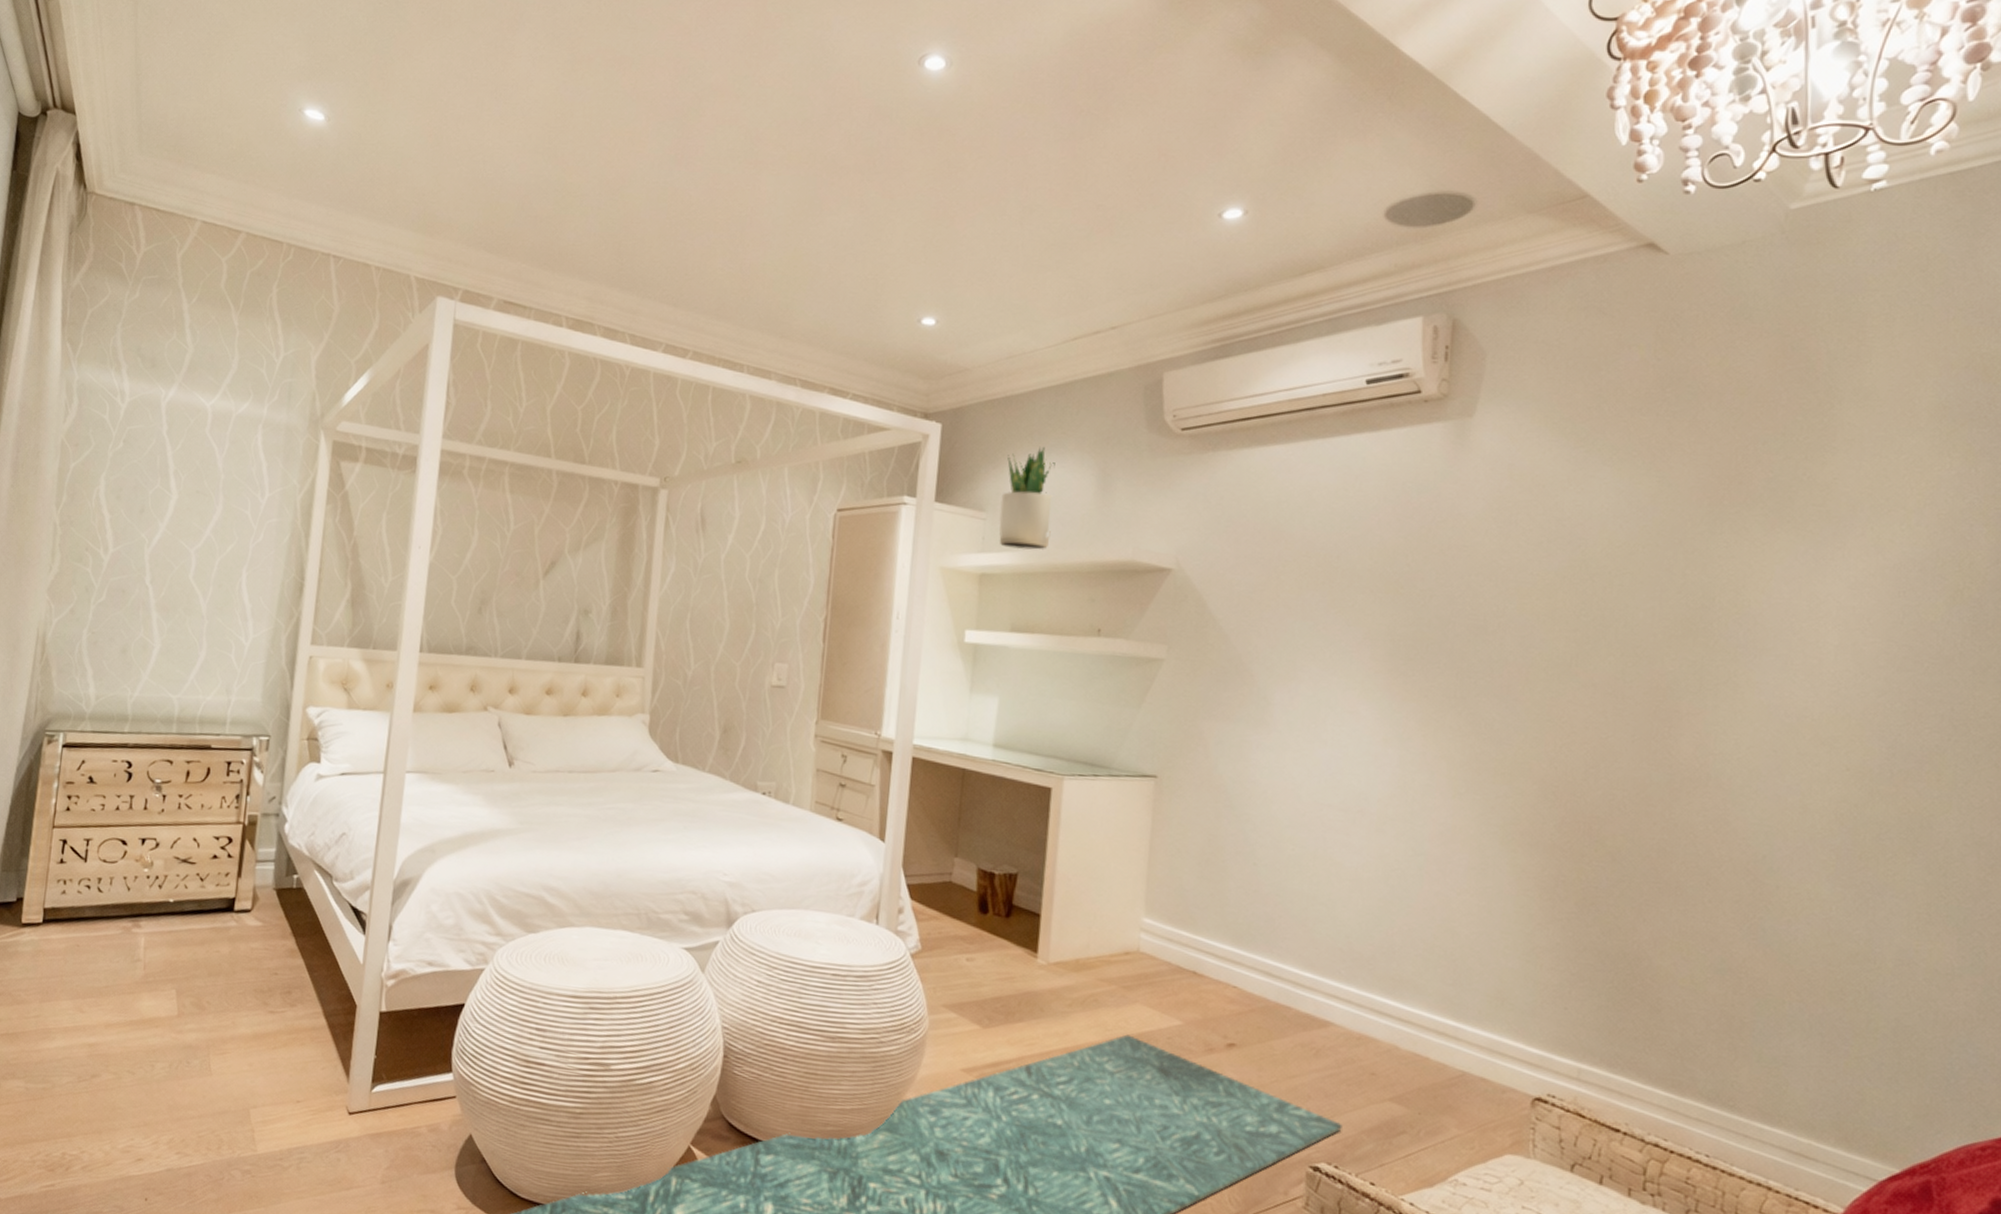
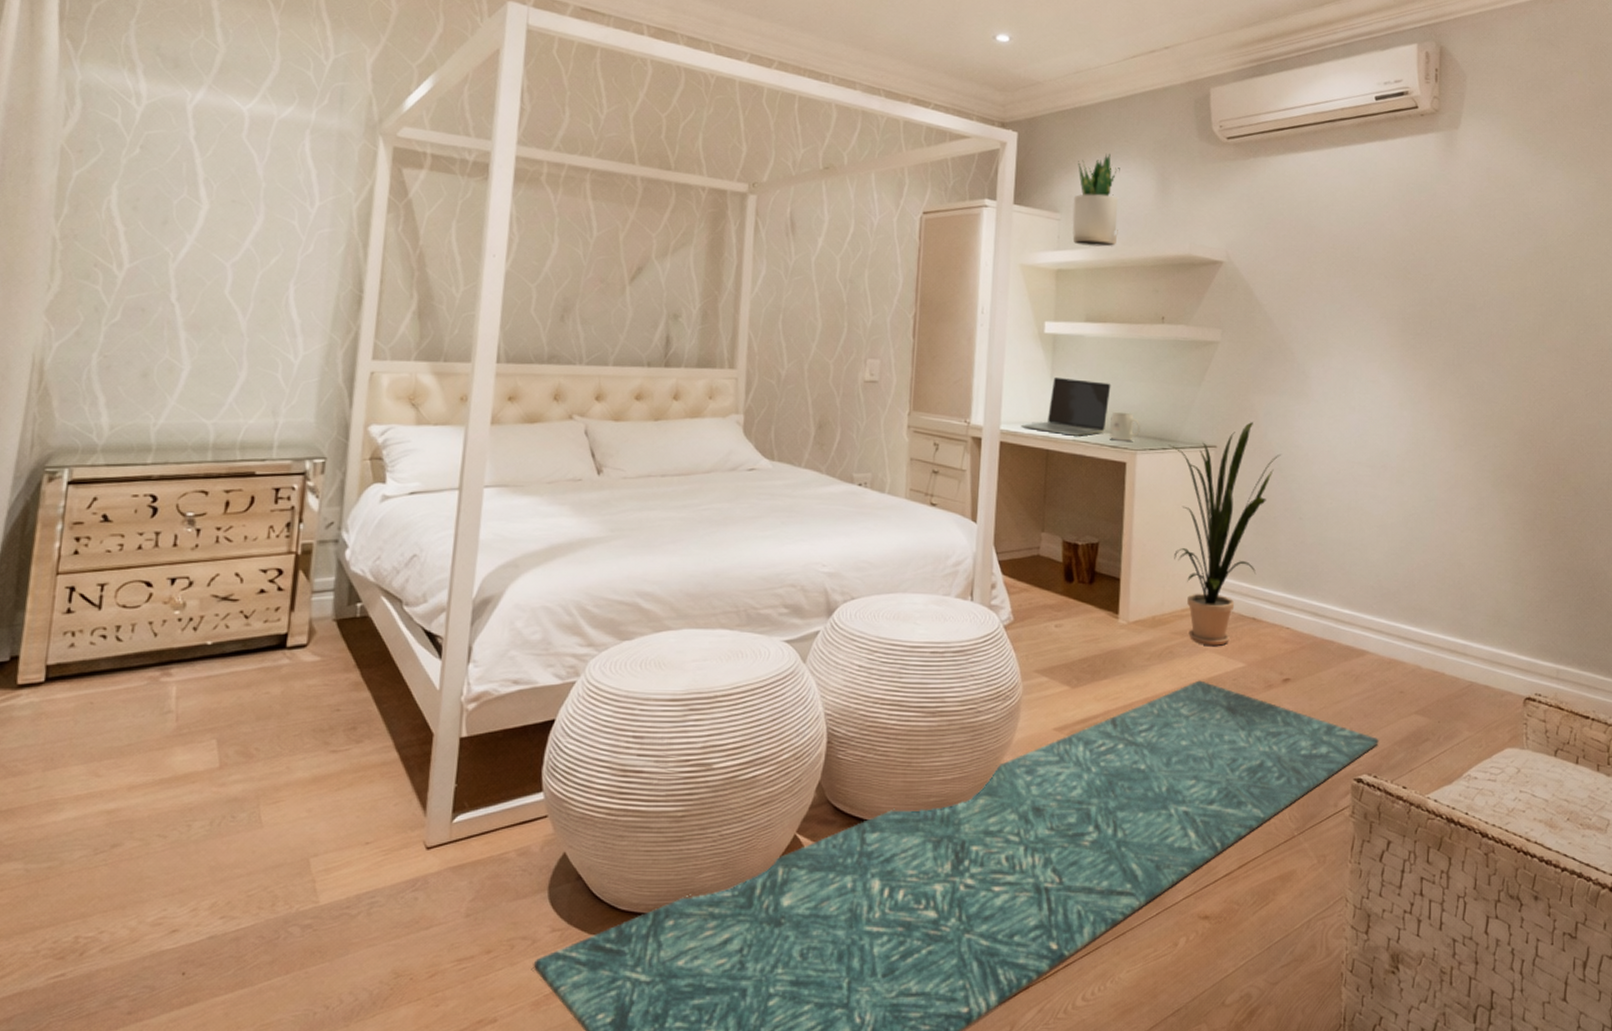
laptop: none [936,690,1038,756] -> present [1021,376,1111,436]
mug: none [1033,732,1069,765] -> present [1109,412,1141,442]
house plant: none [1100,751,1233,999] -> present [1168,422,1281,646]

